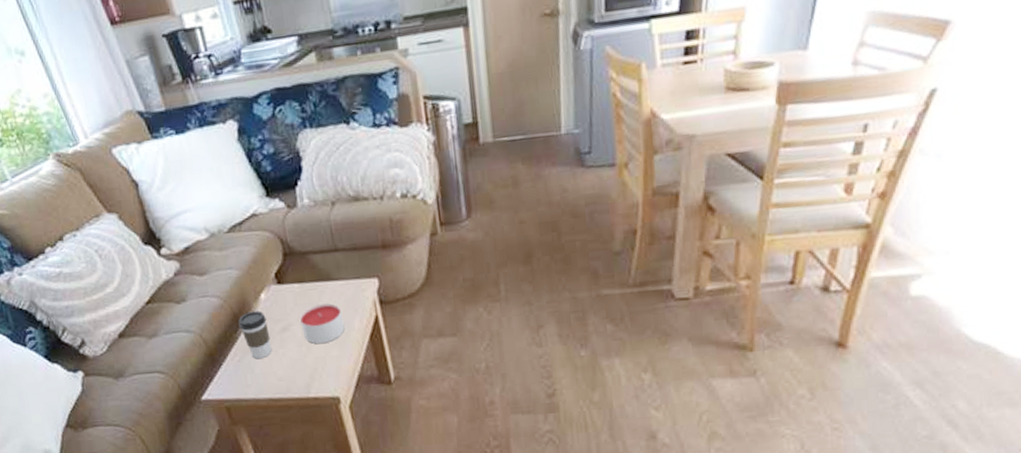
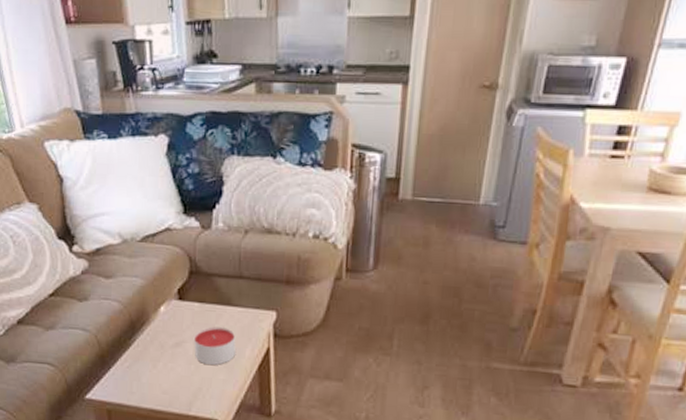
coffee cup: present [238,310,272,358] -> none [134,321,162,369]

